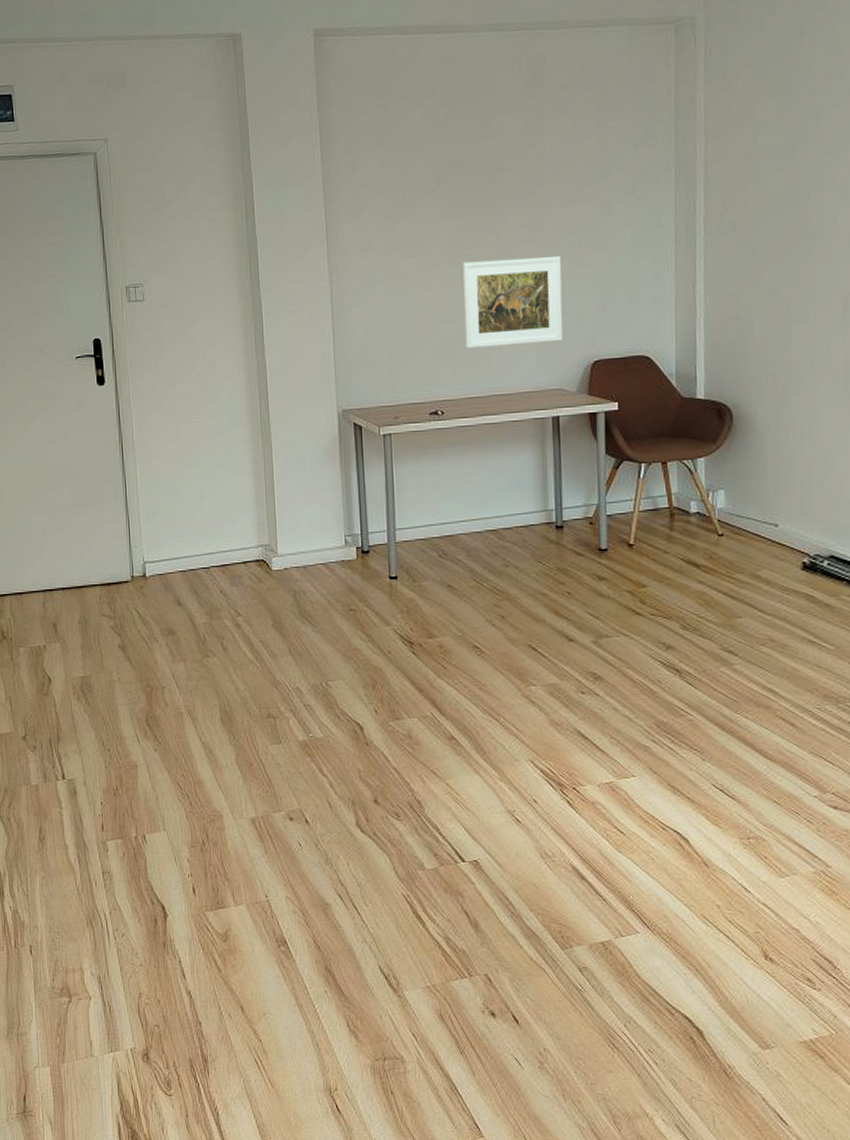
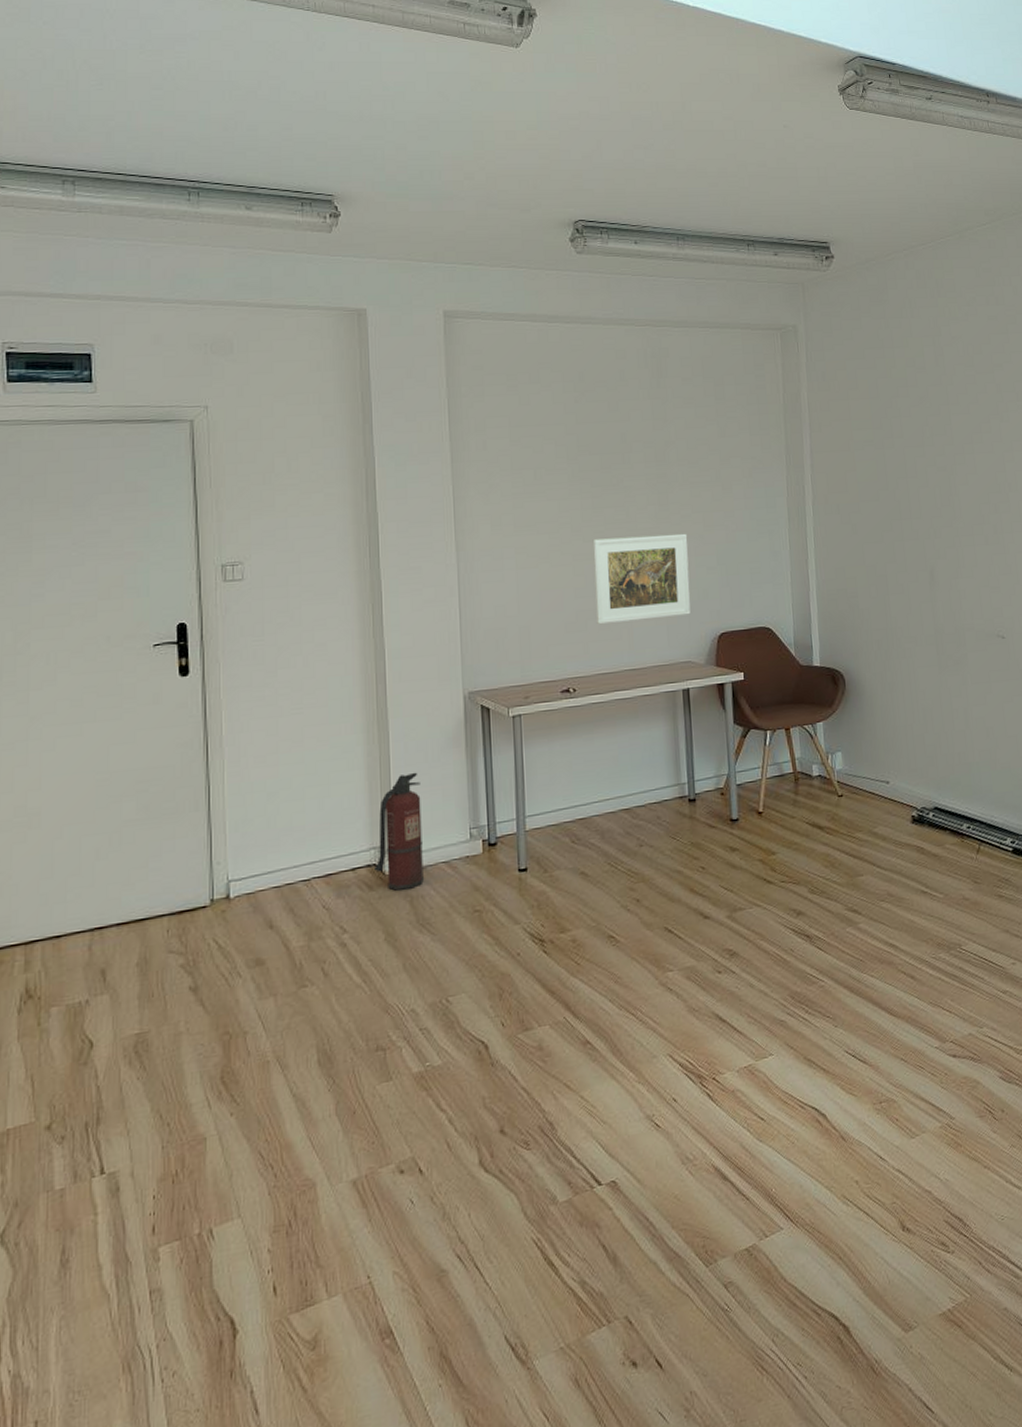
fire extinguisher: none [261,481,306,584] -> present [373,772,425,891]

